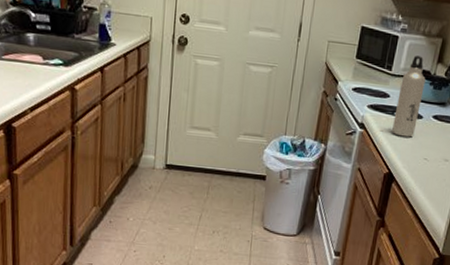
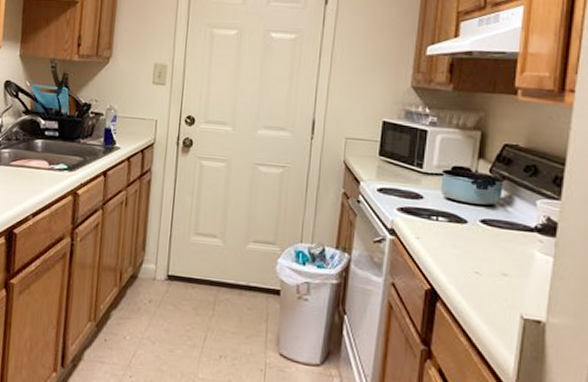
water bottle: present [392,55,426,138] -> none [430,151,466,246]

